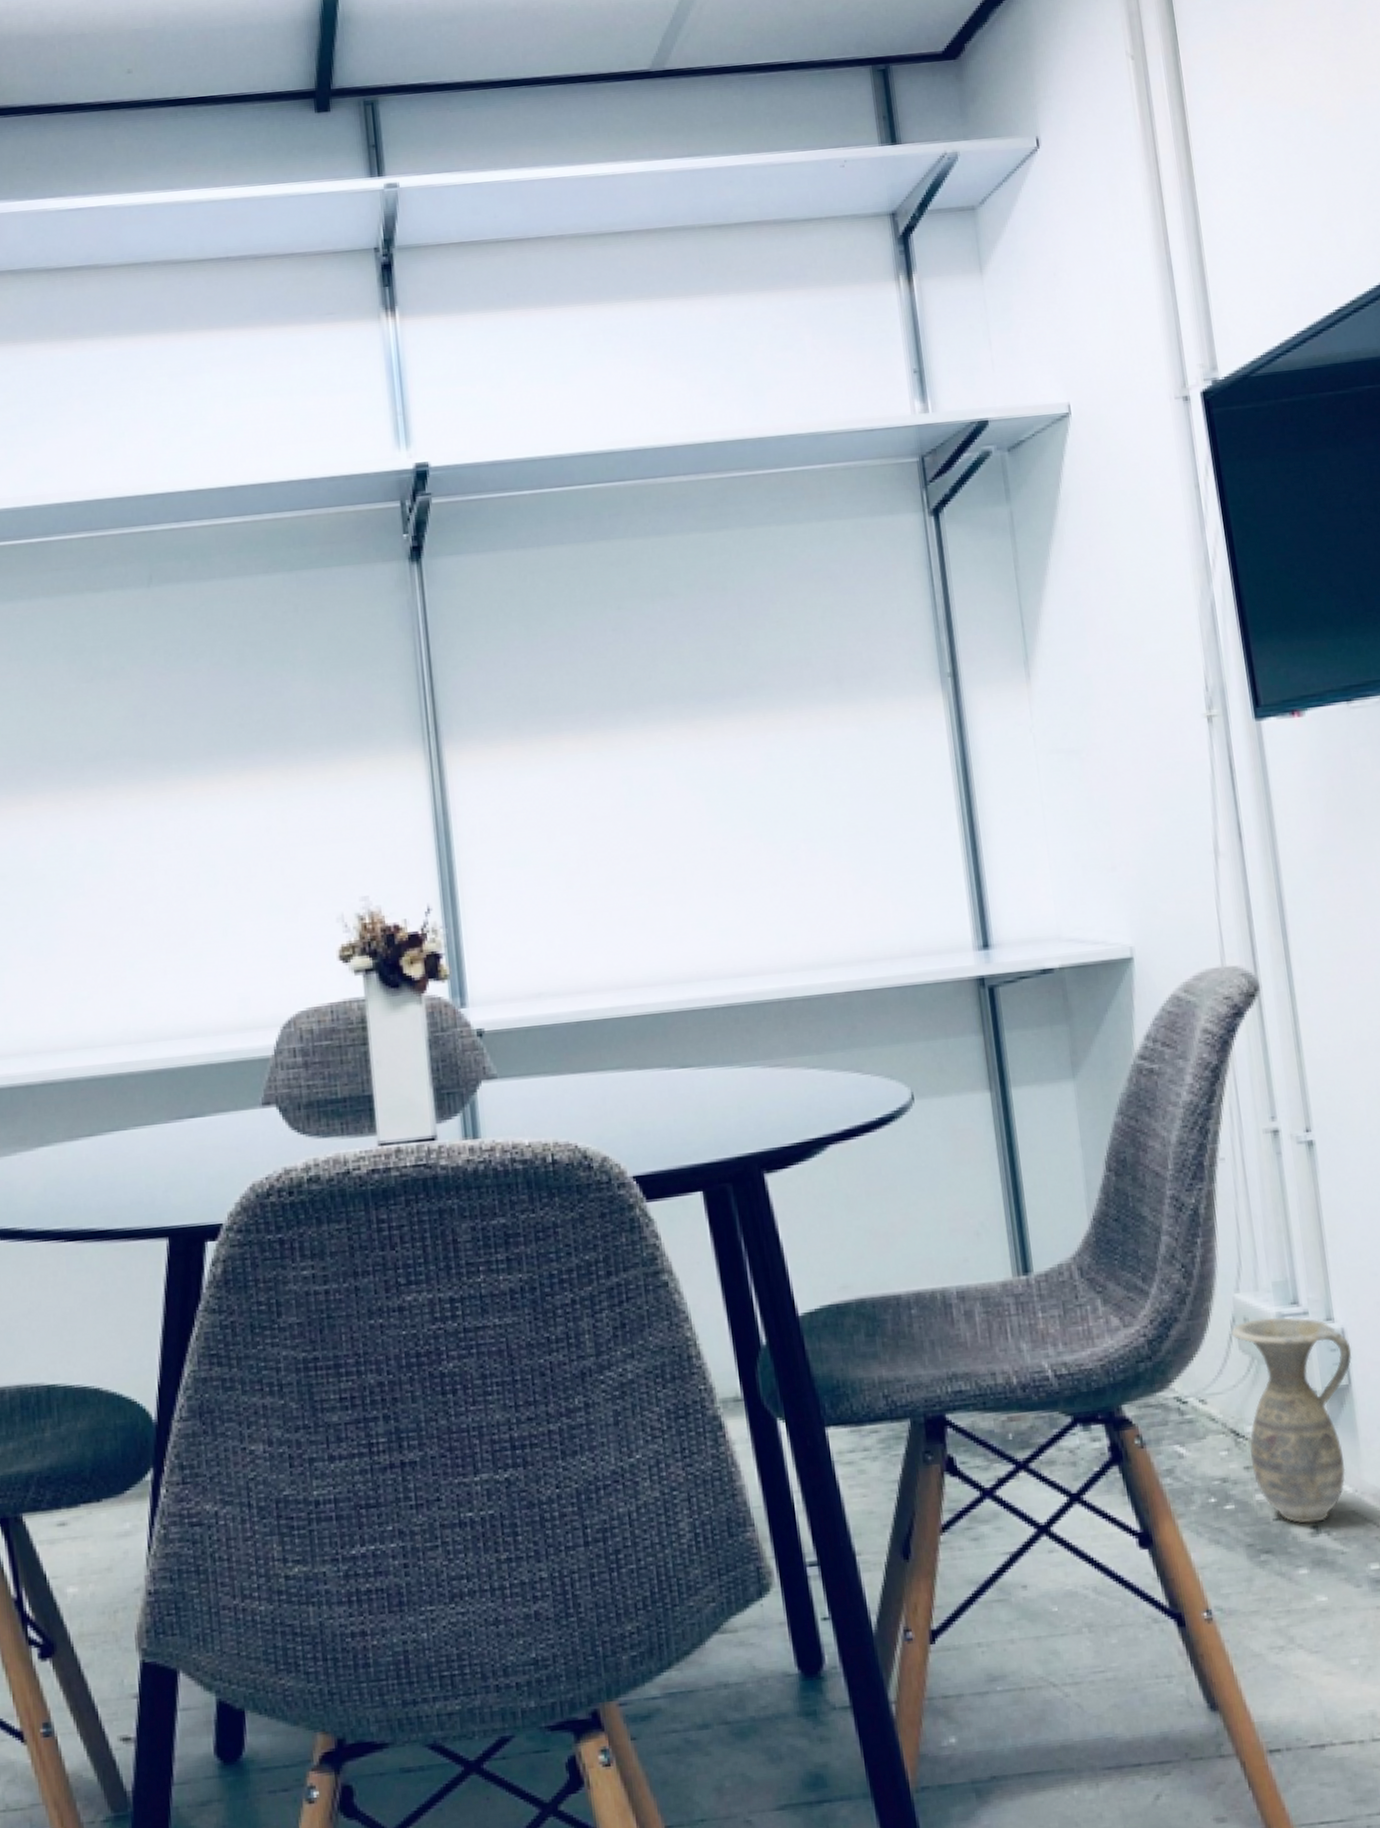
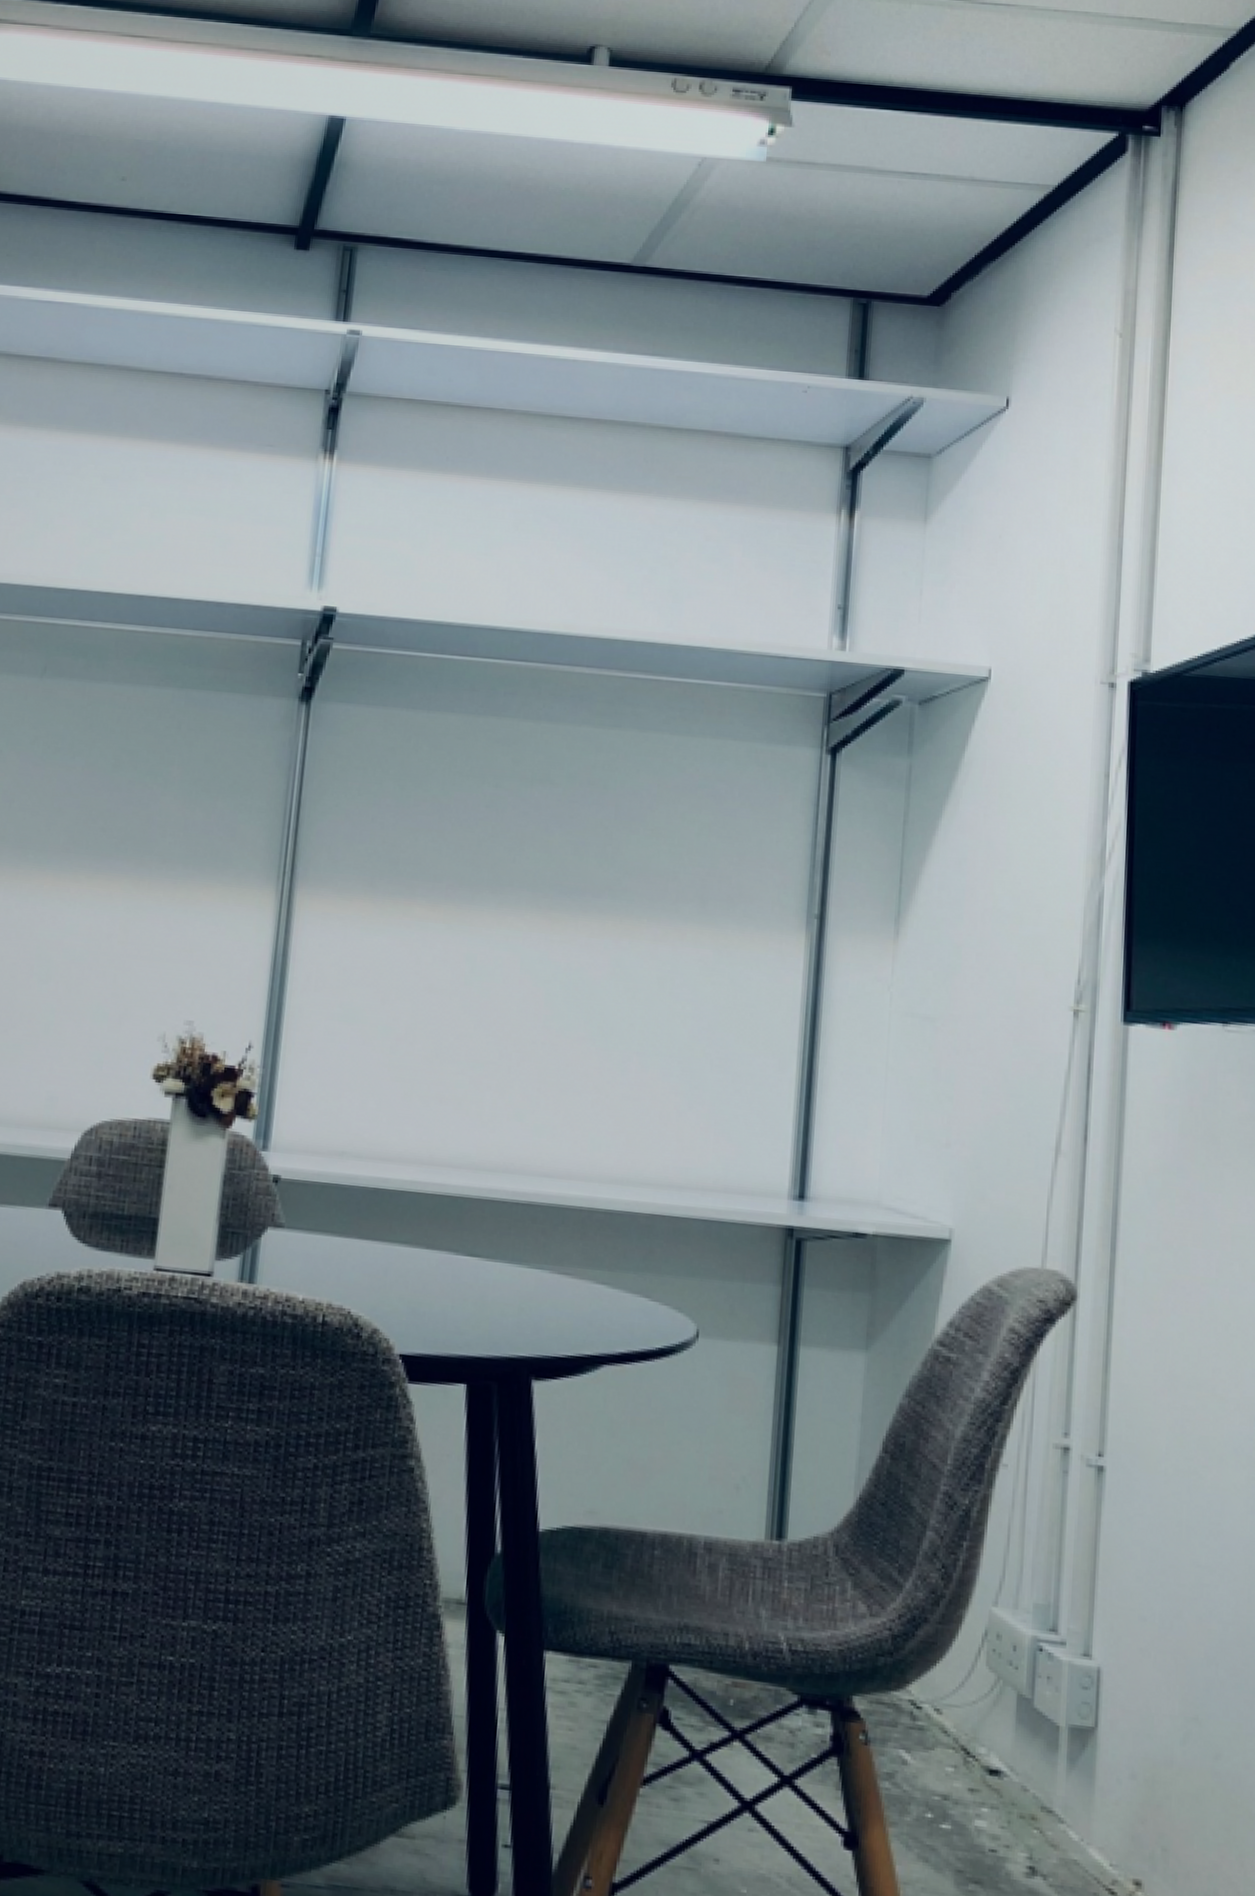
ceramic jug: present [1231,1317,1352,1523] -> none [977,1637,1104,1864]

